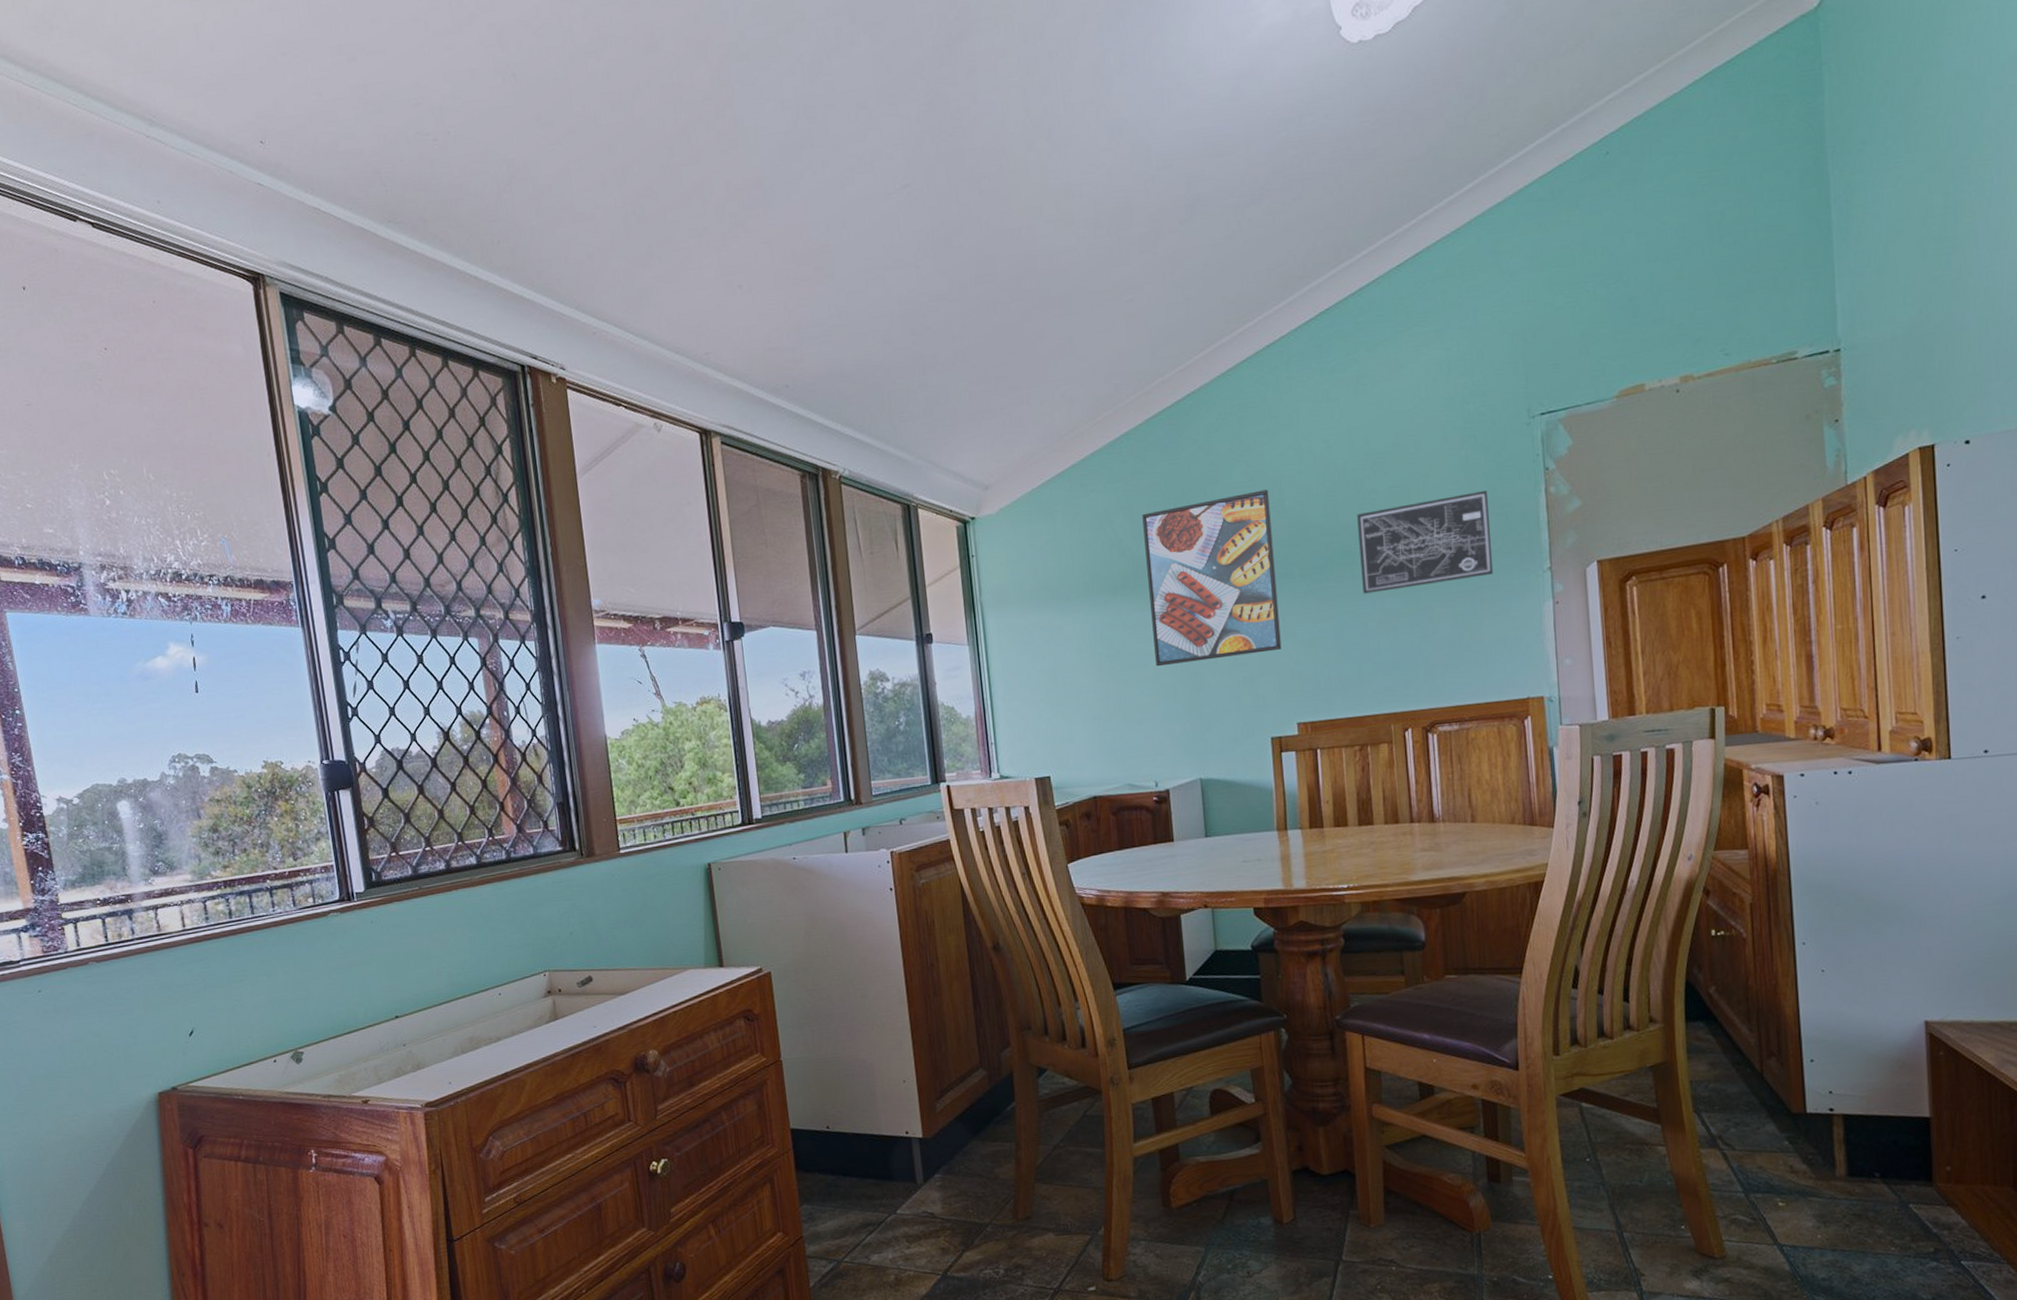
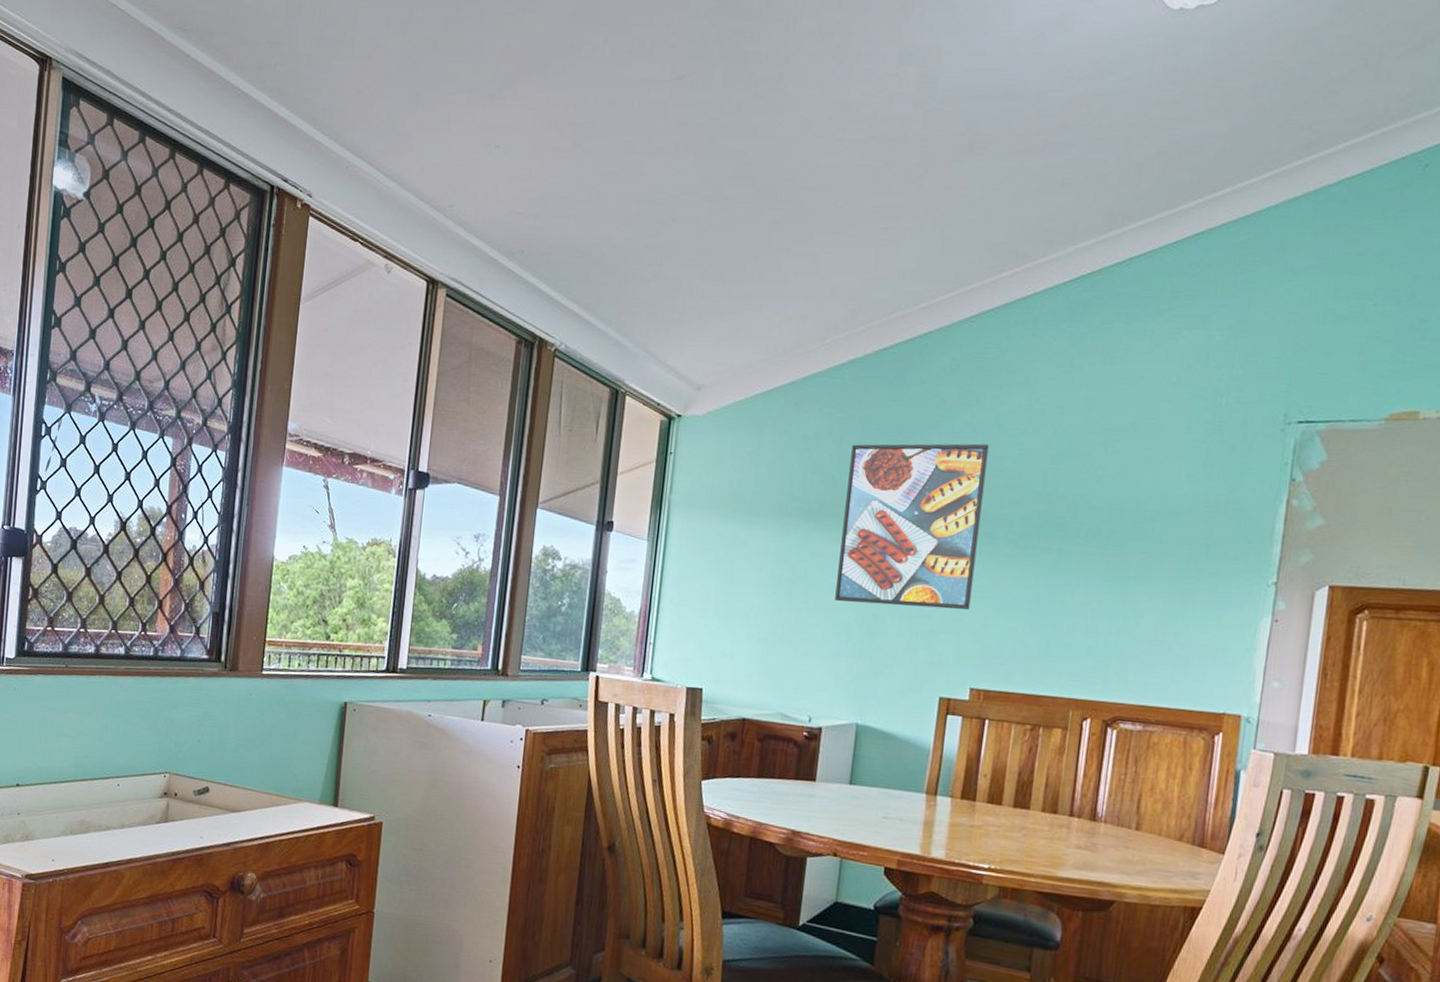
wall art: present [1357,491,1494,594] -> none [1068,487,1224,578]

